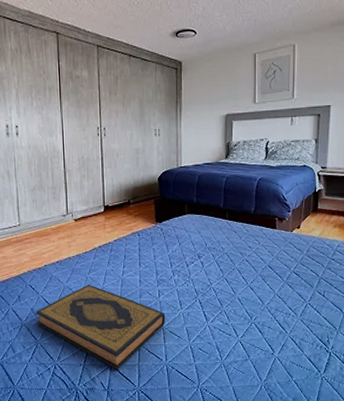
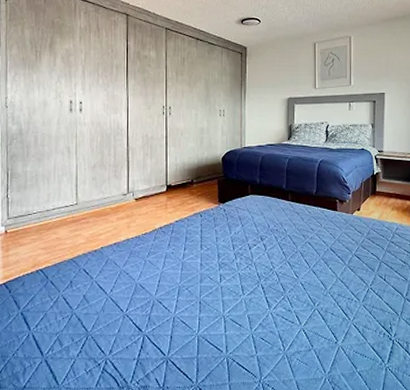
hardback book: present [36,284,166,370] -> none [88,268,227,364]

